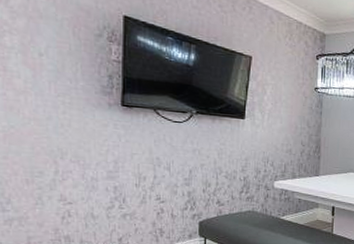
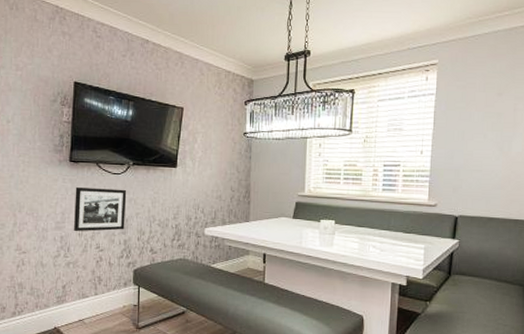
picture frame: none [129,135,190,182] -> present [74,187,127,232]

